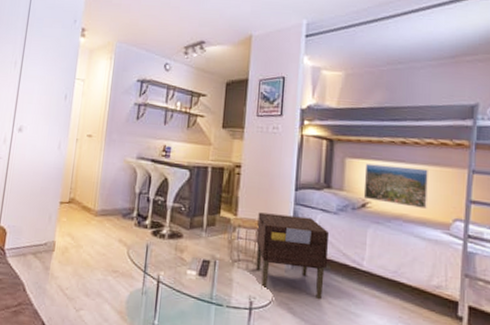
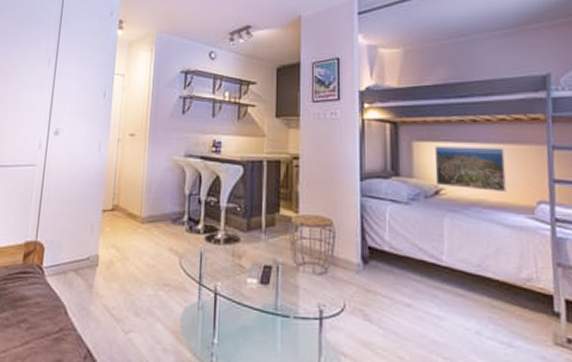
nightstand: present [255,212,330,299] -> none [322,208,402,302]

